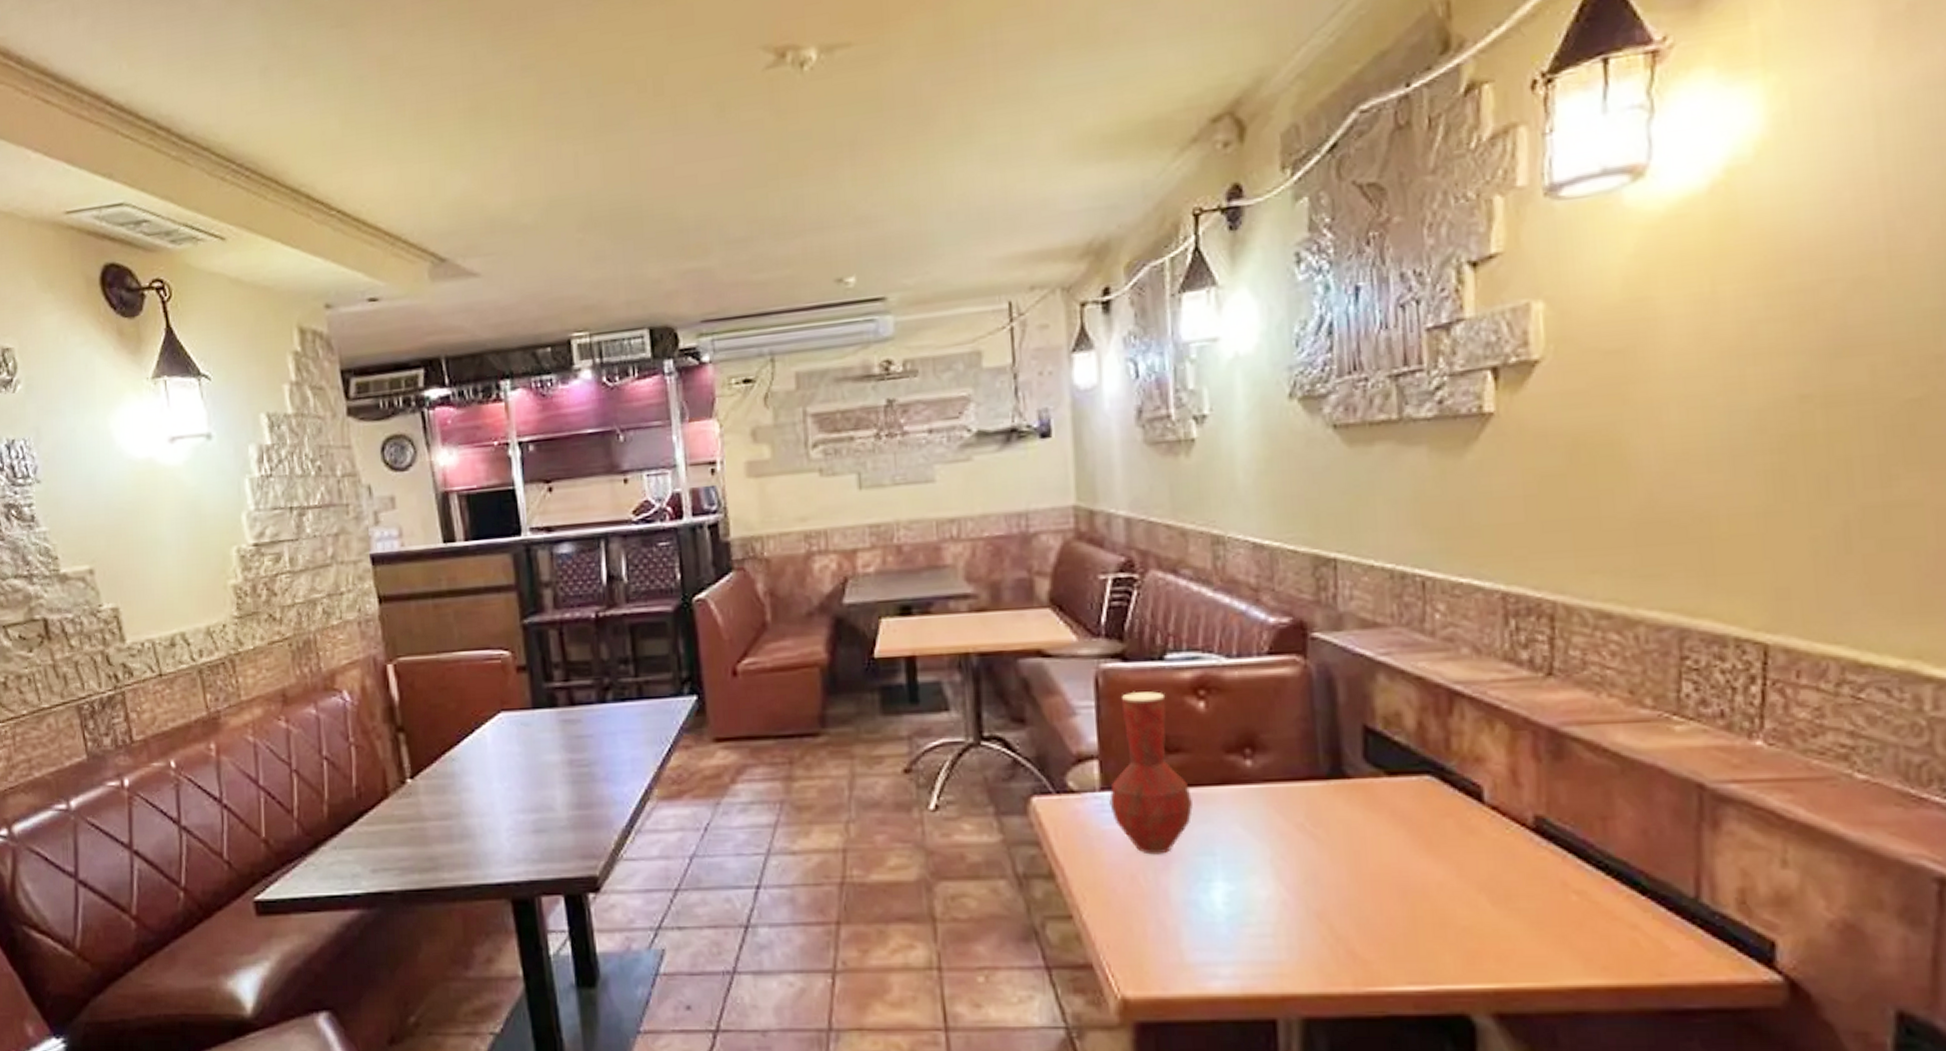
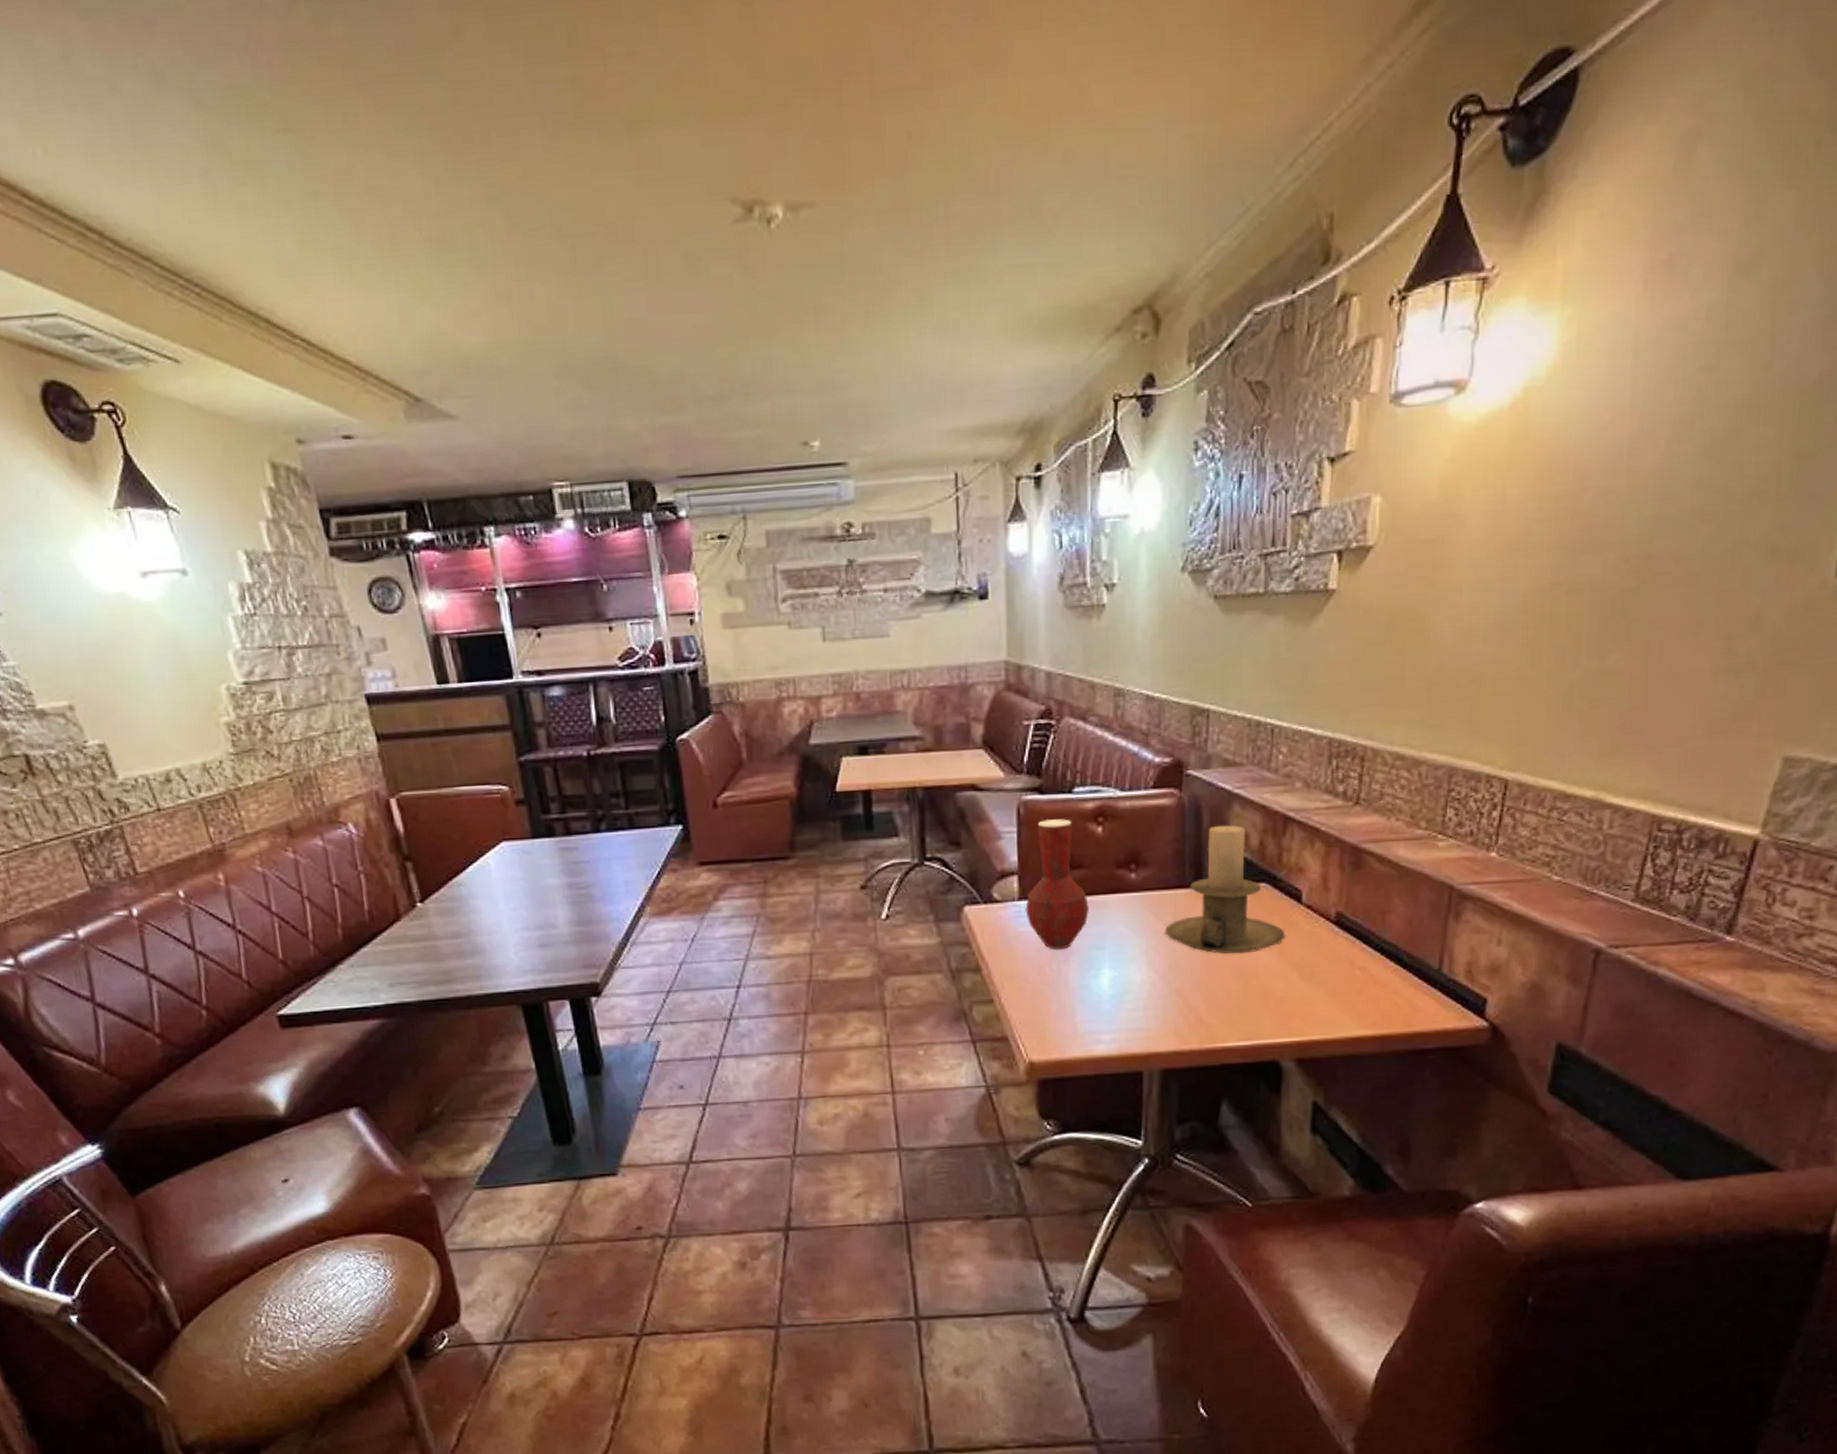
candle holder: none [1296,700,1465,868] -> present [1166,825,1285,954]

